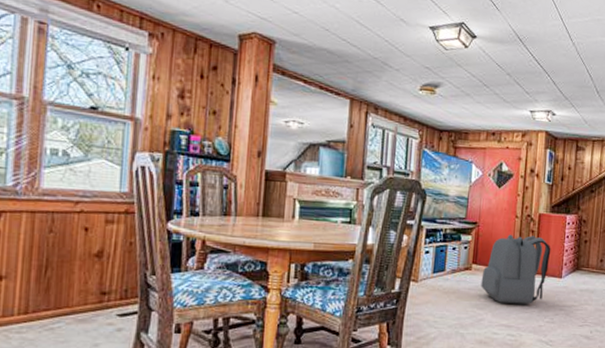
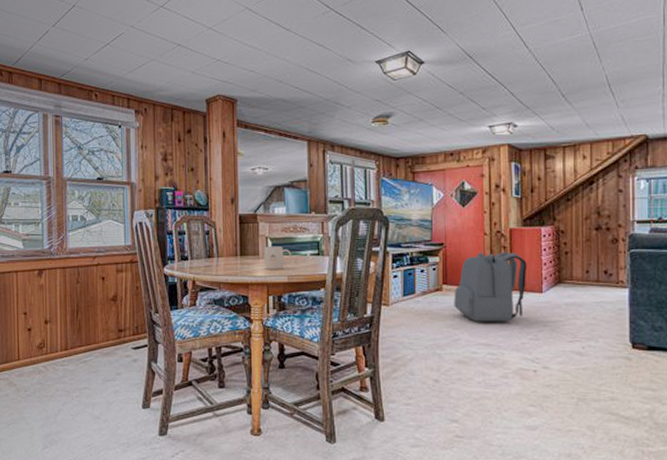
mug: none [289,209,321,235] -> present [264,247,292,269]

